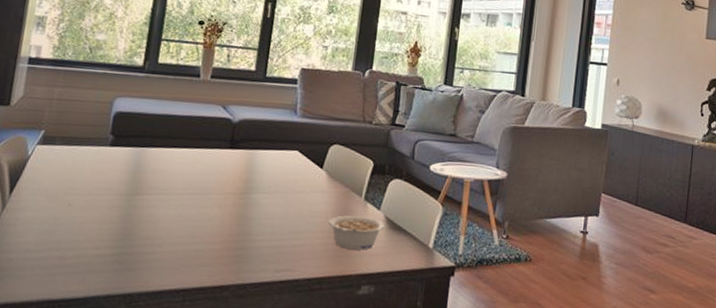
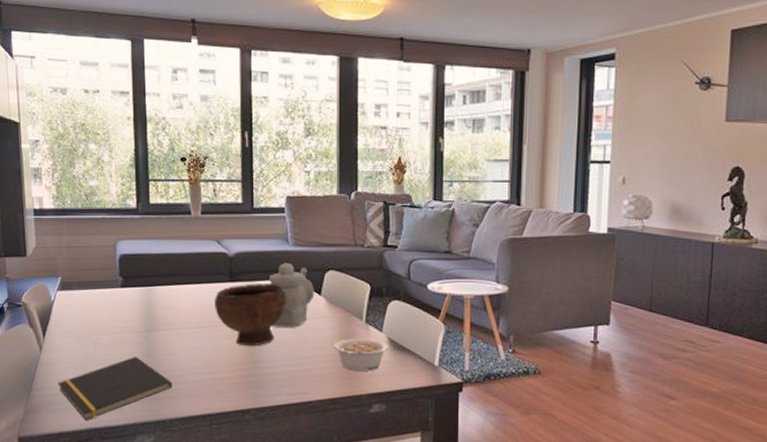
notepad: none [15,221,148,292] -> present [58,356,172,421]
bowl: none [208,152,288,218] -> present [214,283,288,347]
teapot: none [268,133,317,201] -> present [268,262,314,328]

